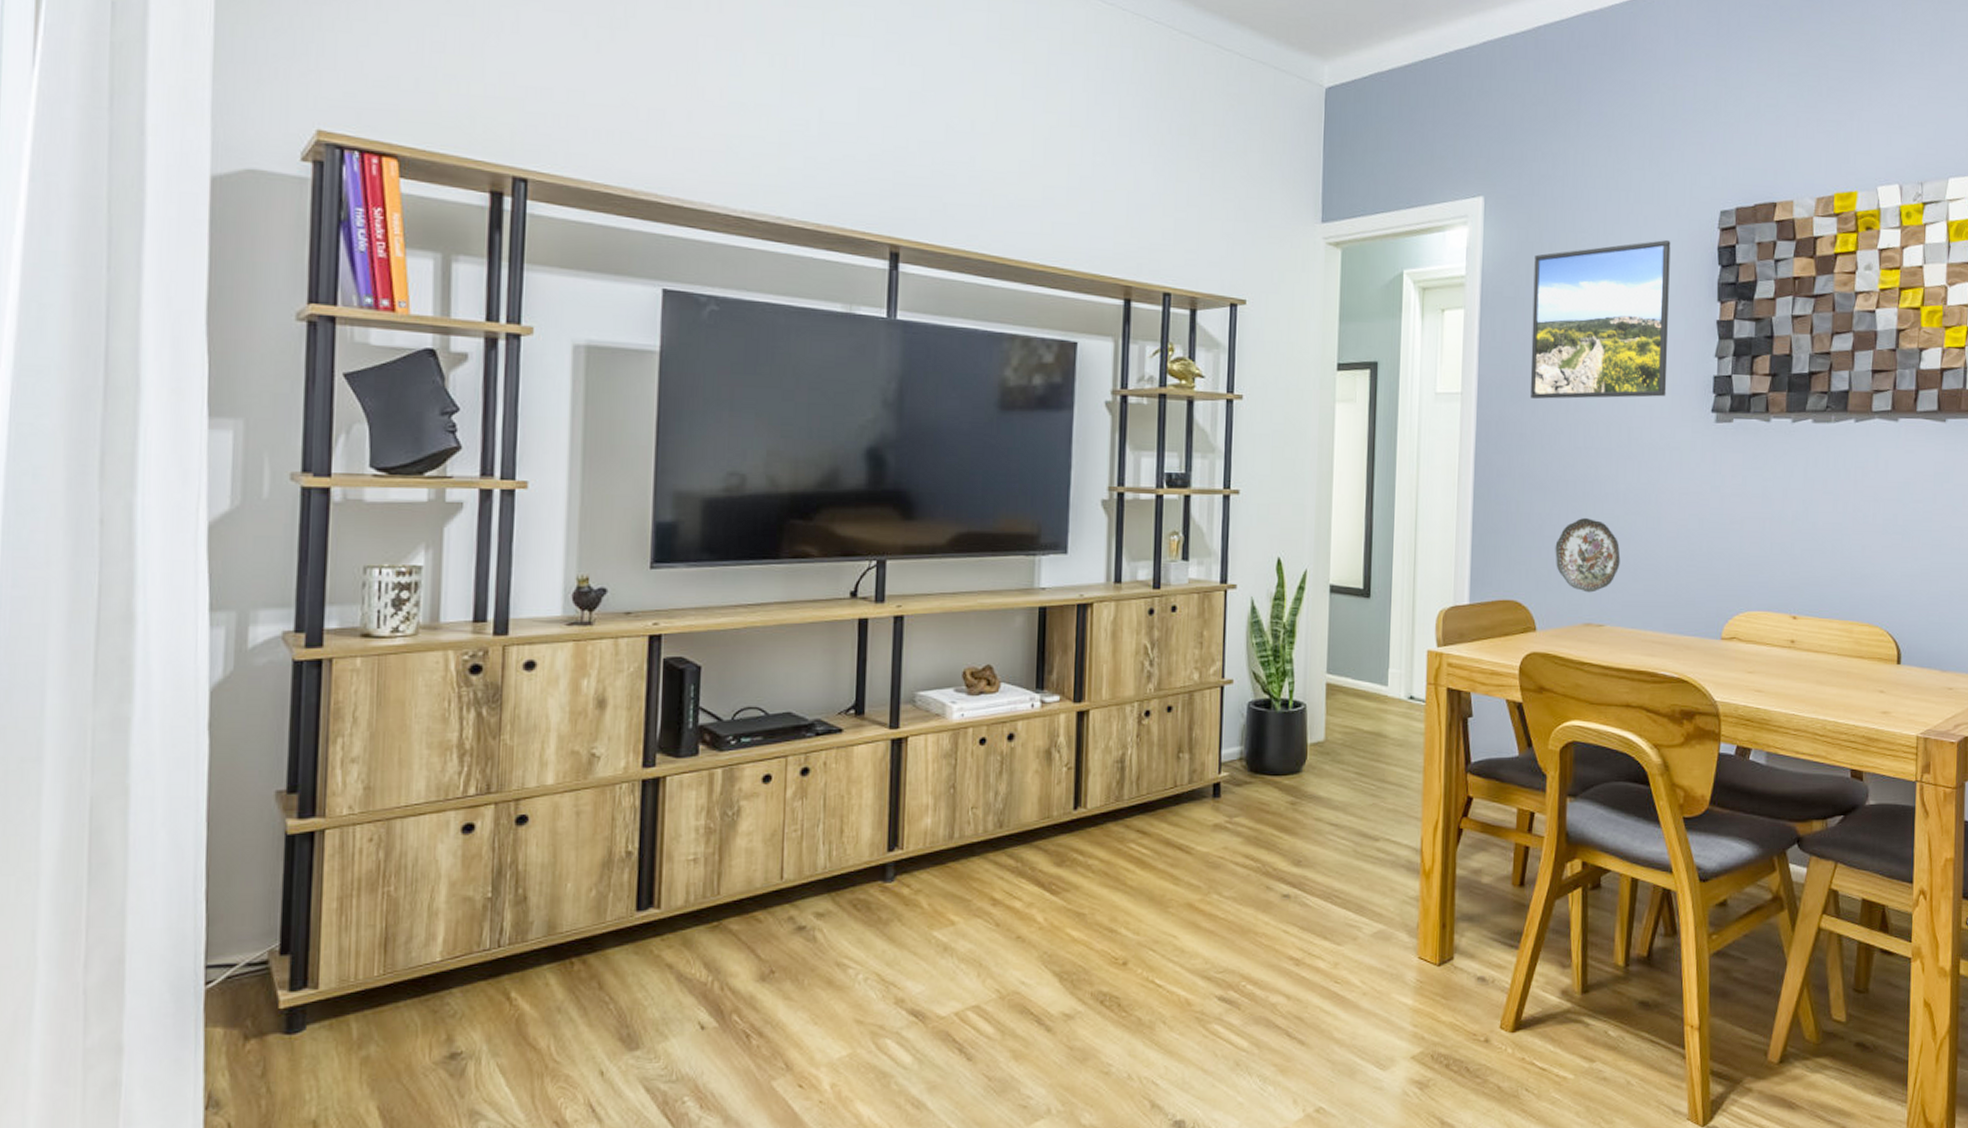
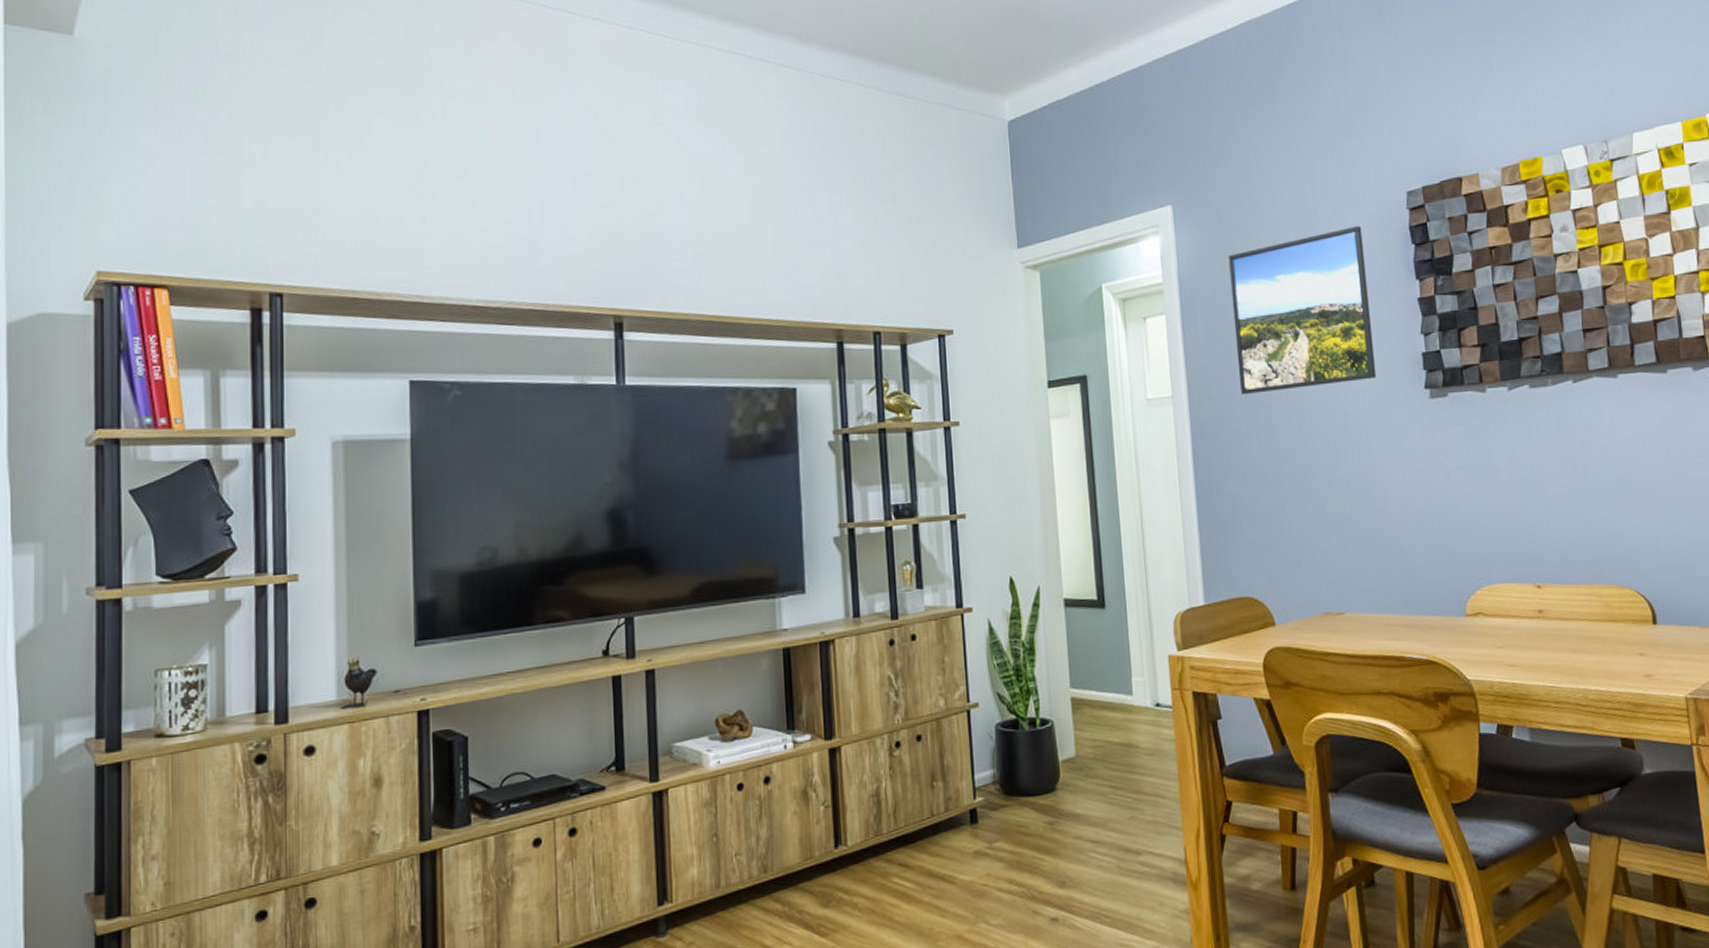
decorative plate: present [1555,518,1621,593] -> none [1284,507,1352,582]

